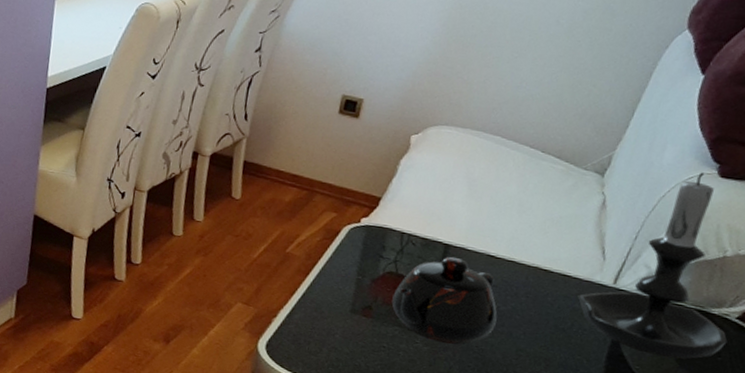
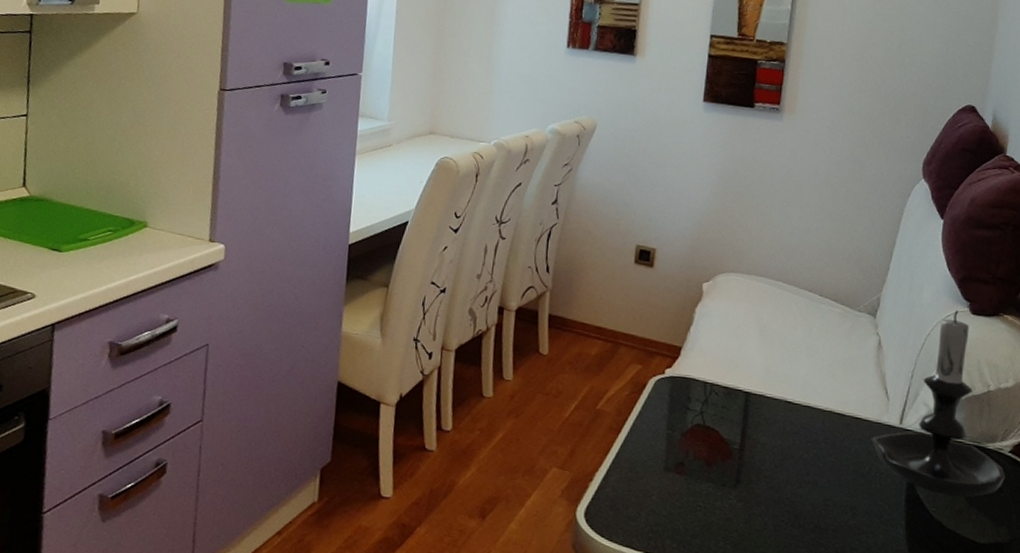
teapot: present [391,256,497,345] -> none [702,404,802,498]

